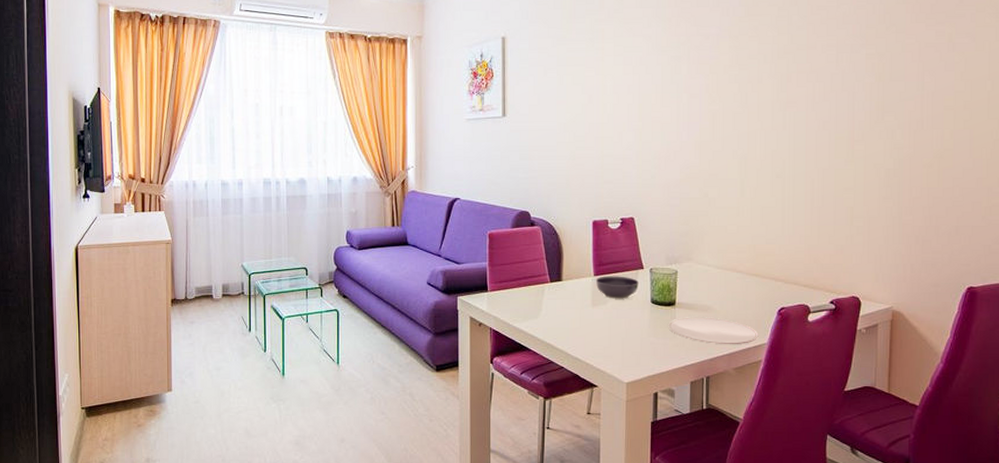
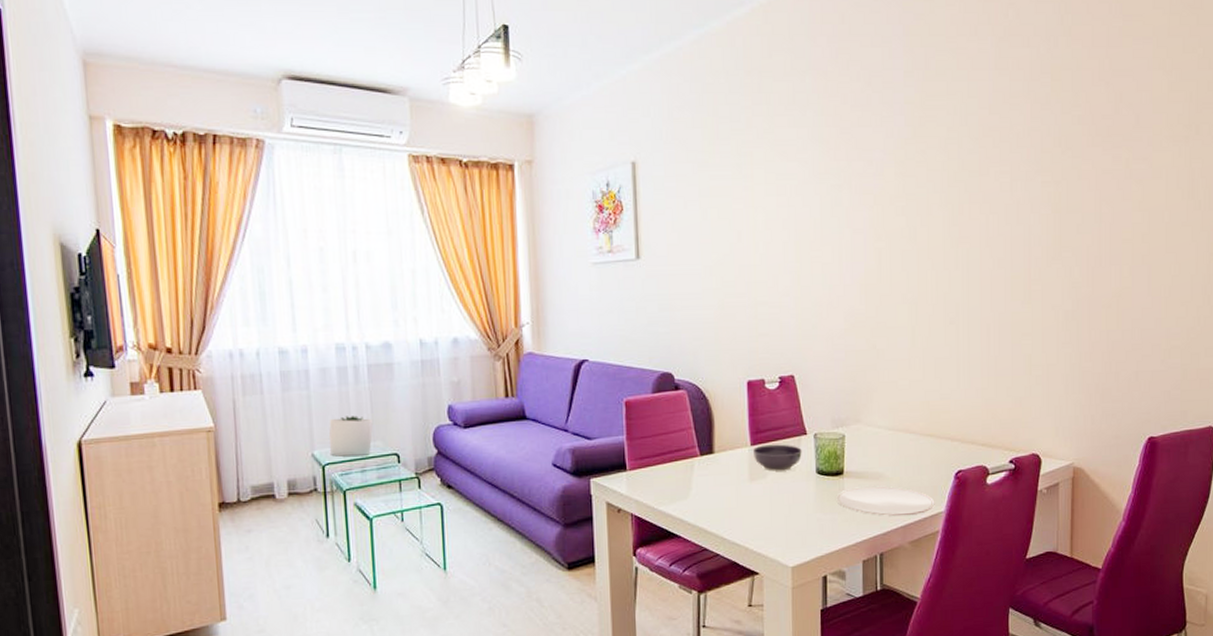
planter: none [255,236,288,268] -> present [329,416,373,457]

